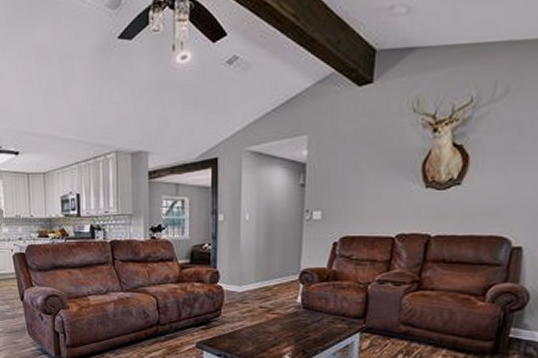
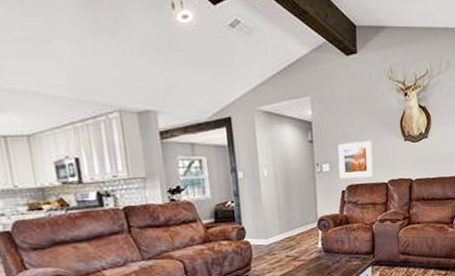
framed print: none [332,187,380,230] -> present [338,141,373,179]

